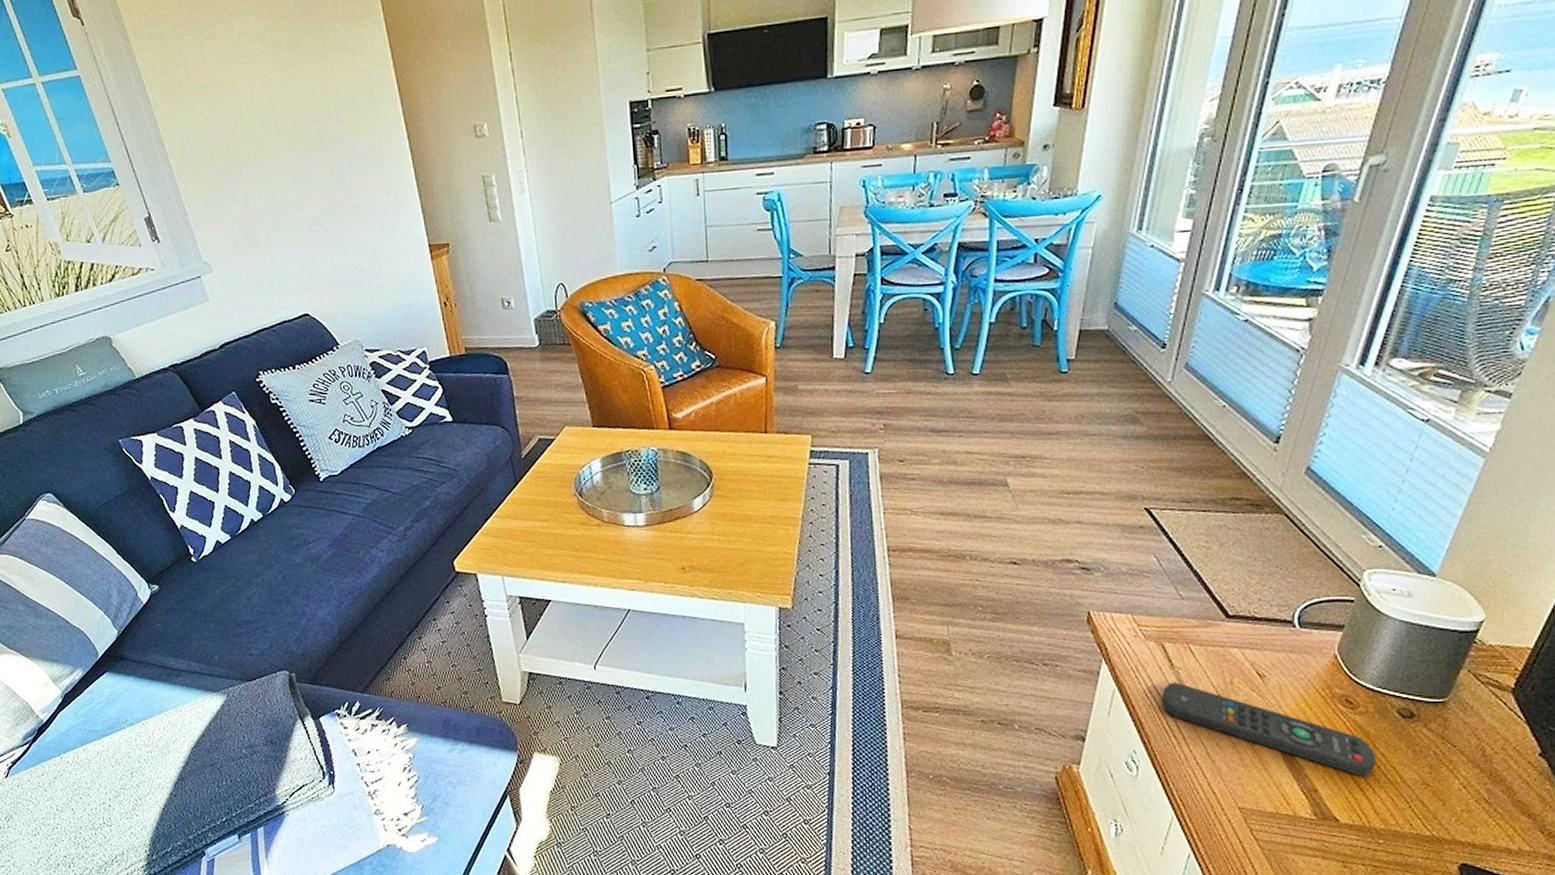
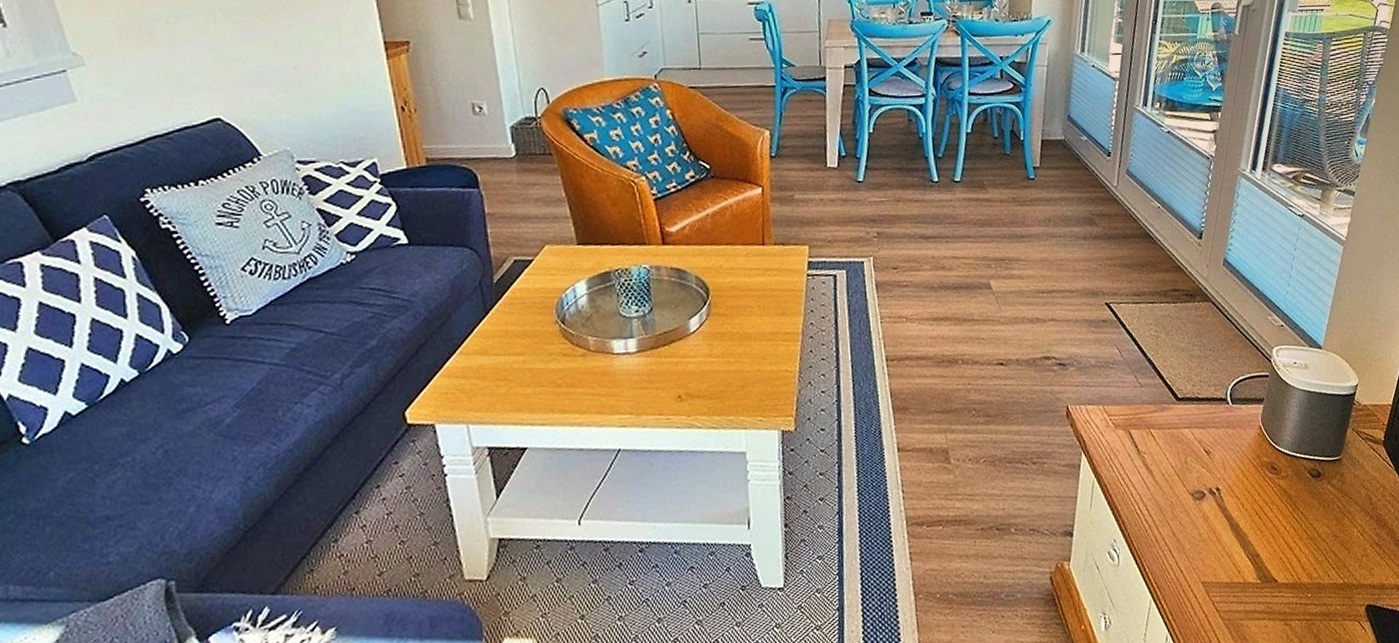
remote control: present [1162,682,1377,776] -> none [1132,467,1299,537]

